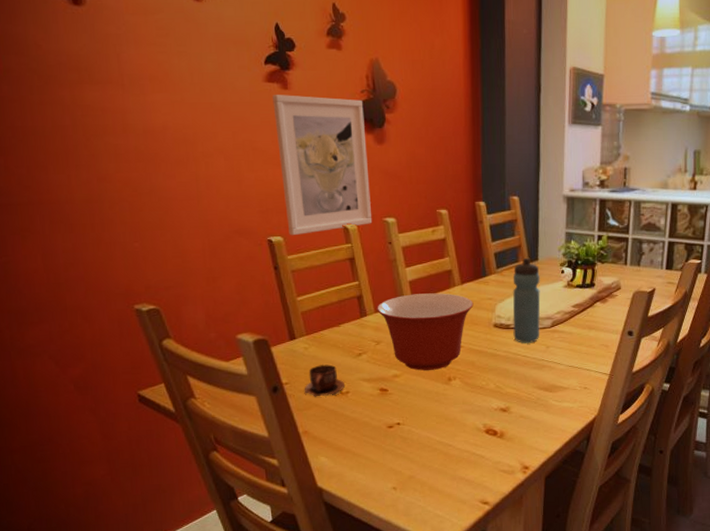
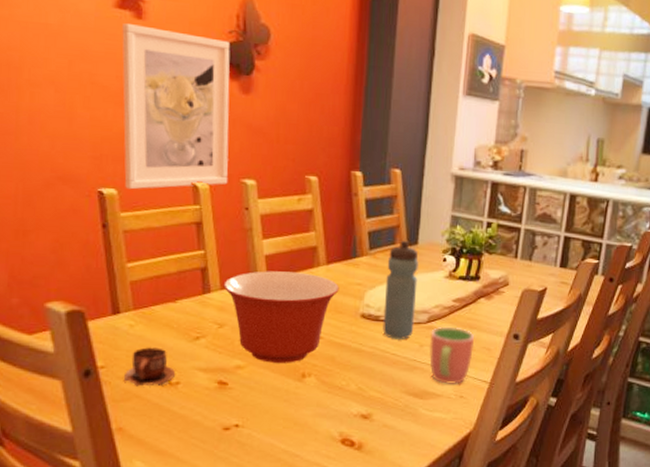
cup: none [555,329,593,378] -> present [429,327,474,384]

